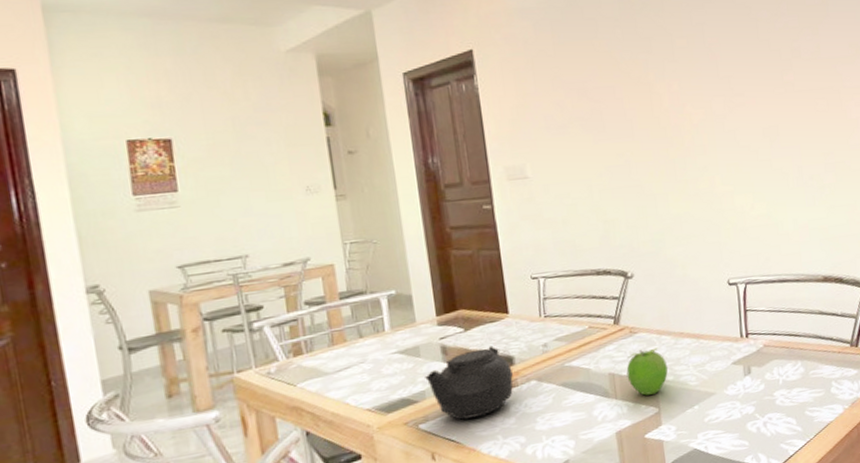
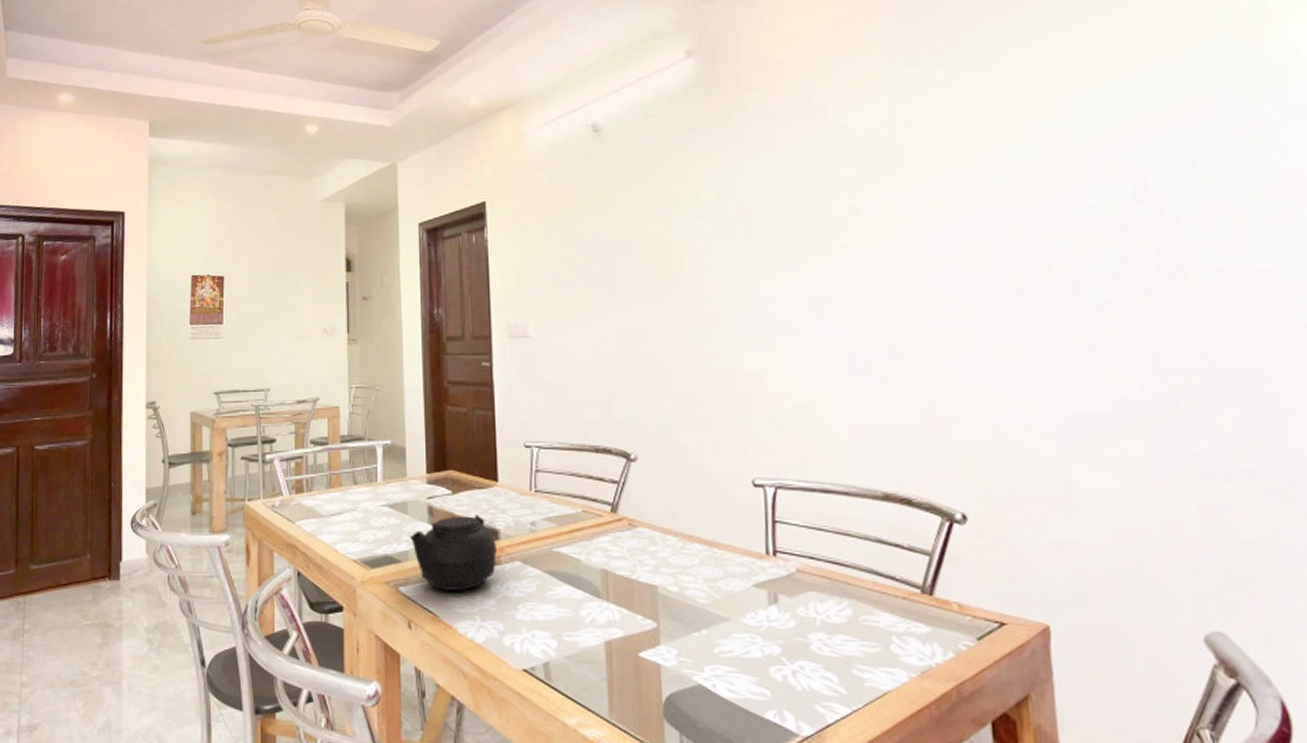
fruit: present [626,347,669,396] -> none [622,548,672,604]

